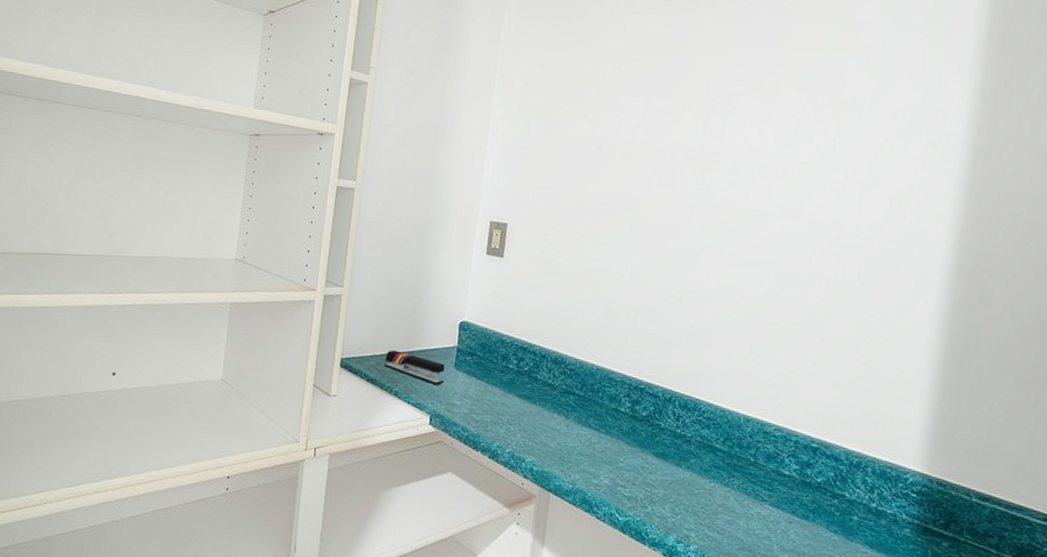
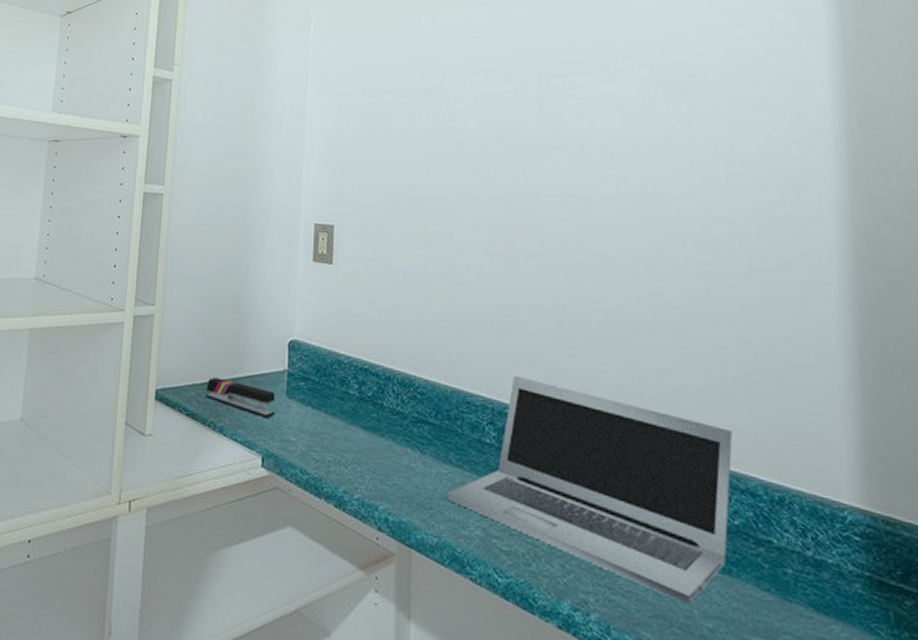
laptop: none [584,357,828,541] -> present [447,375,733,605]

